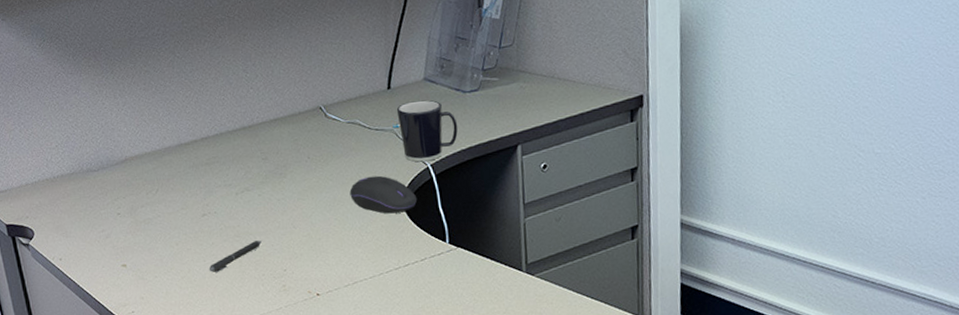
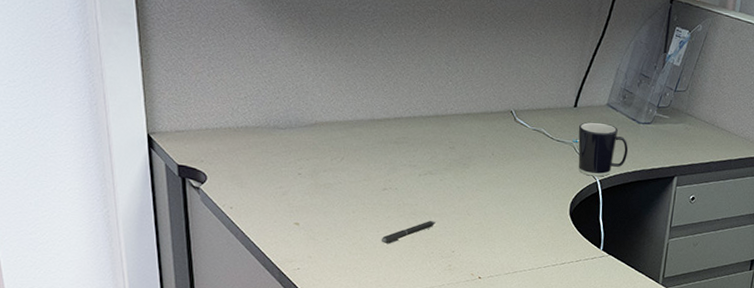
computer mouse: present [349,175,418,214] -> none [524,180,583,217]

